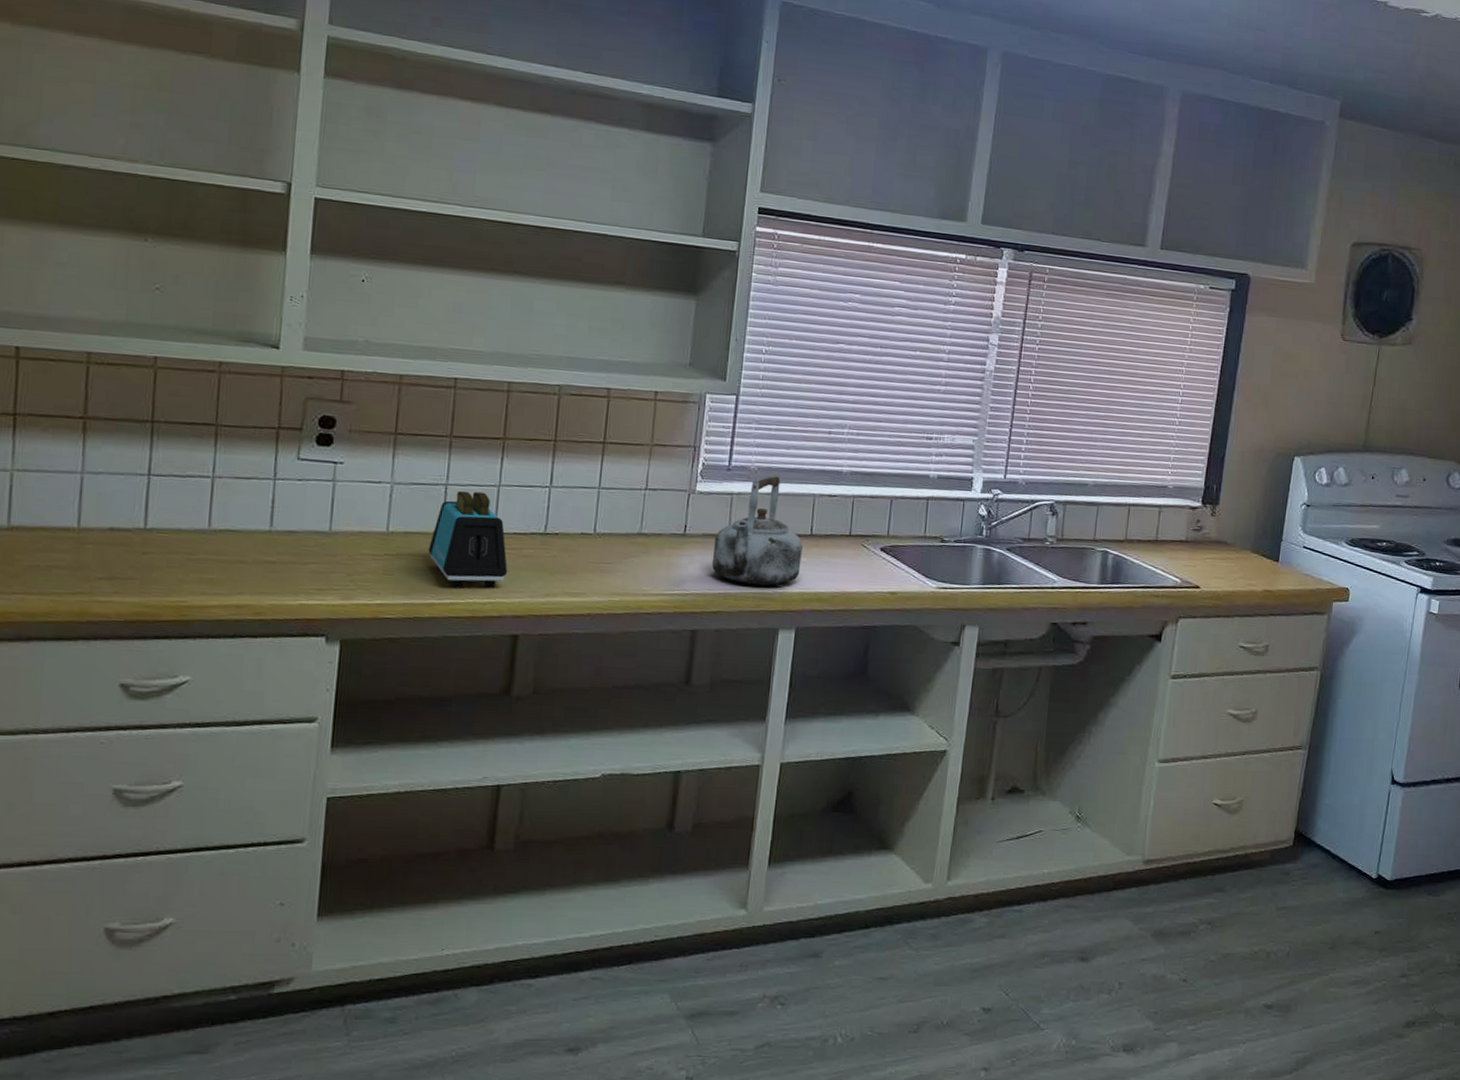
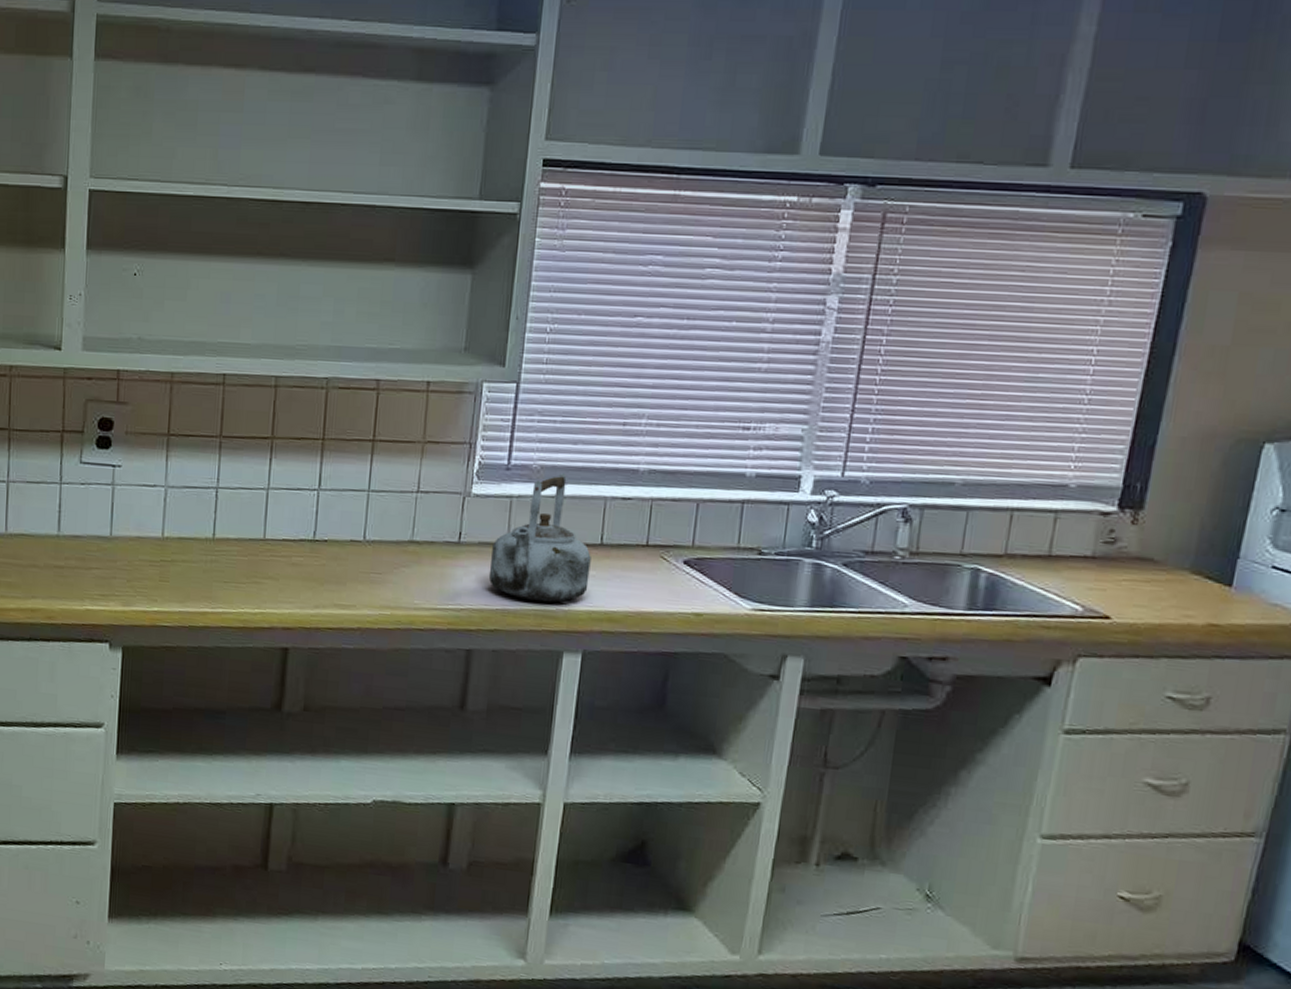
toaster: present [428,490,508,589] -> none [201,494,277,599]

